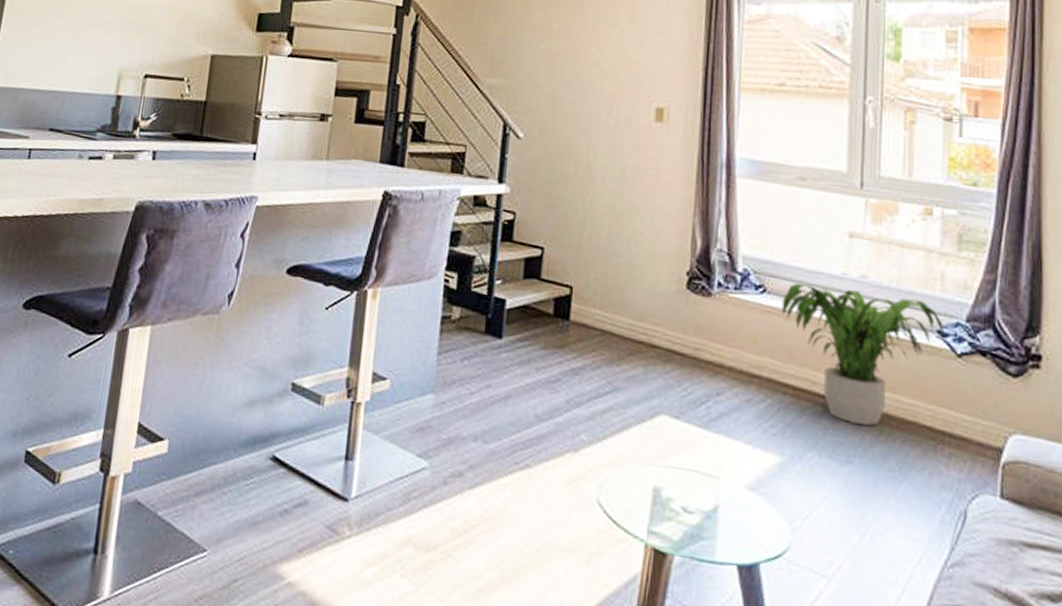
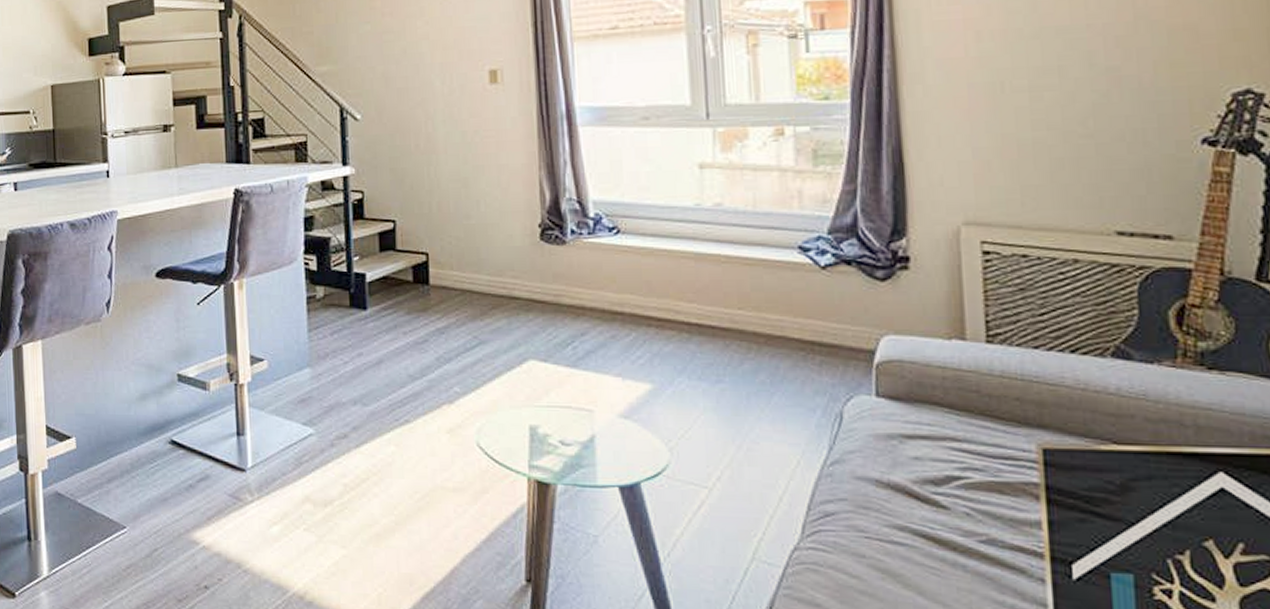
potted plant: present [781,282,944,426] -> none [637,219,805,345]

